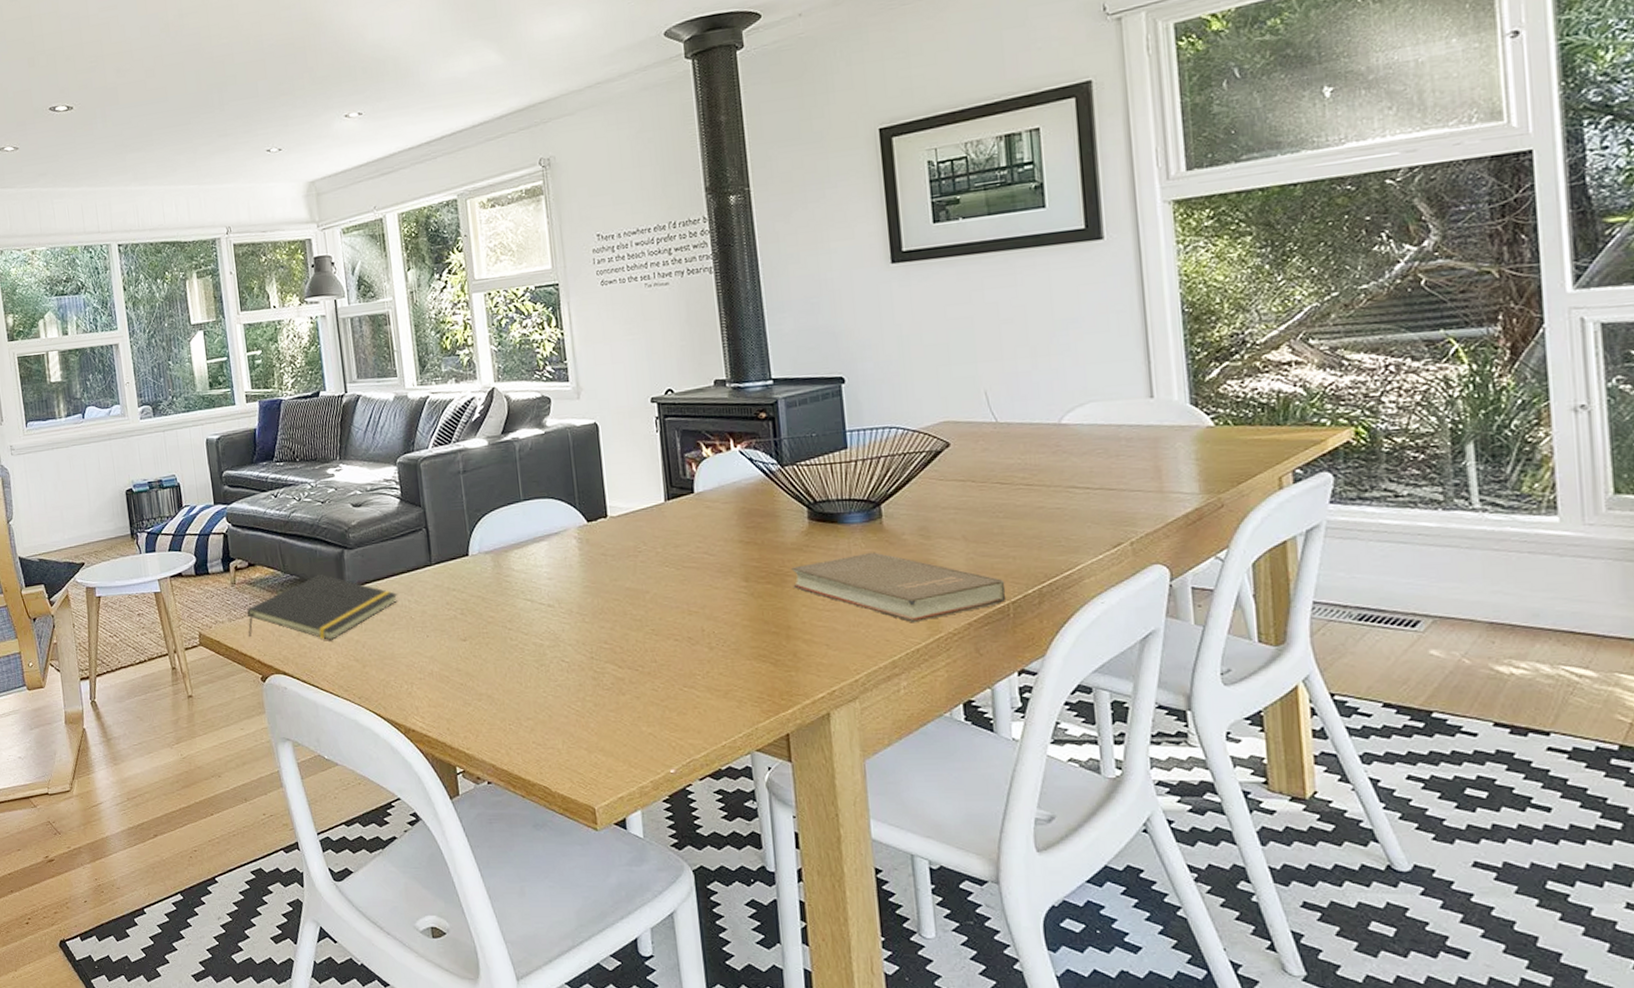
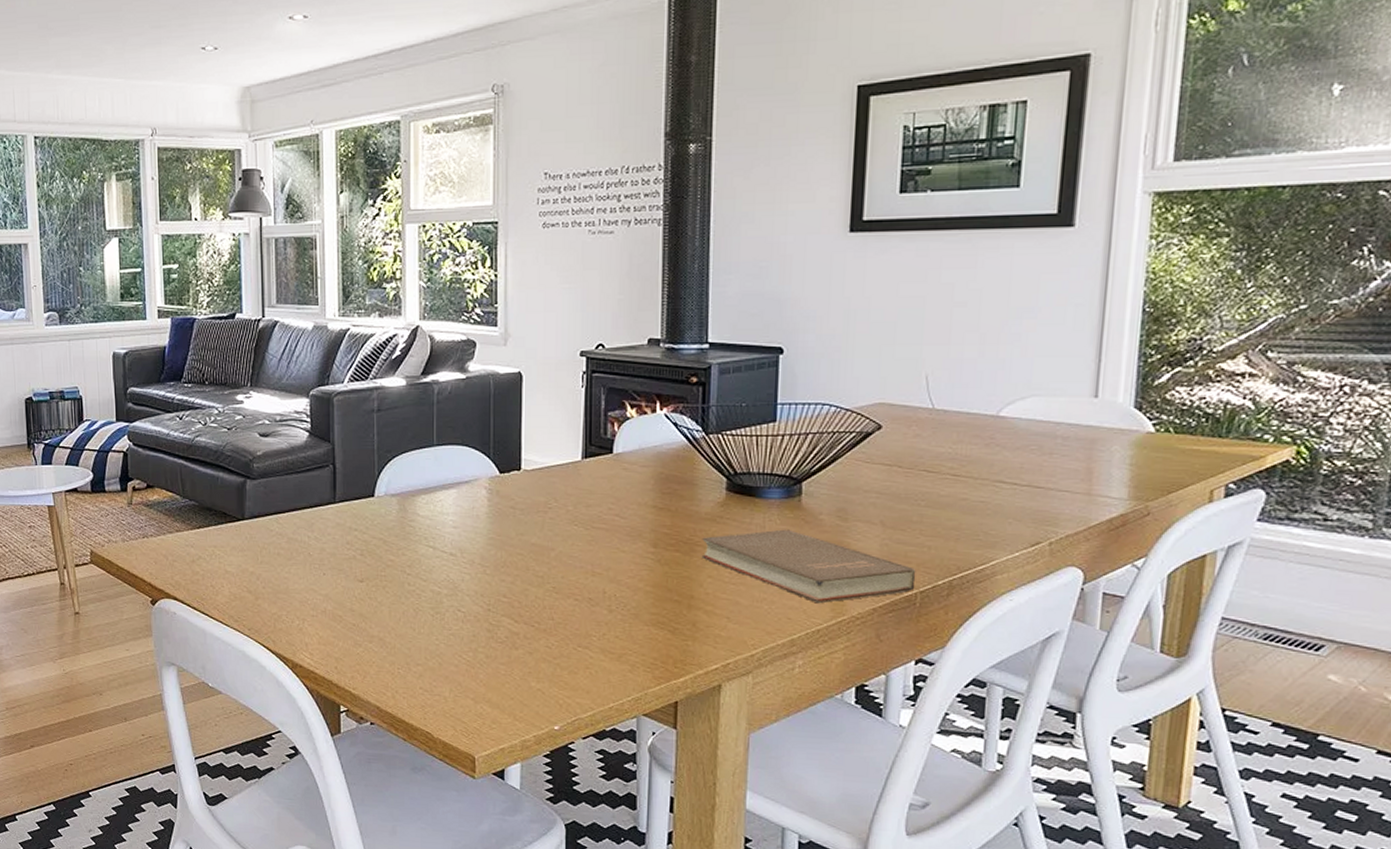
notepad: present [246,573,398,640] -> none [141,501,298,569]

